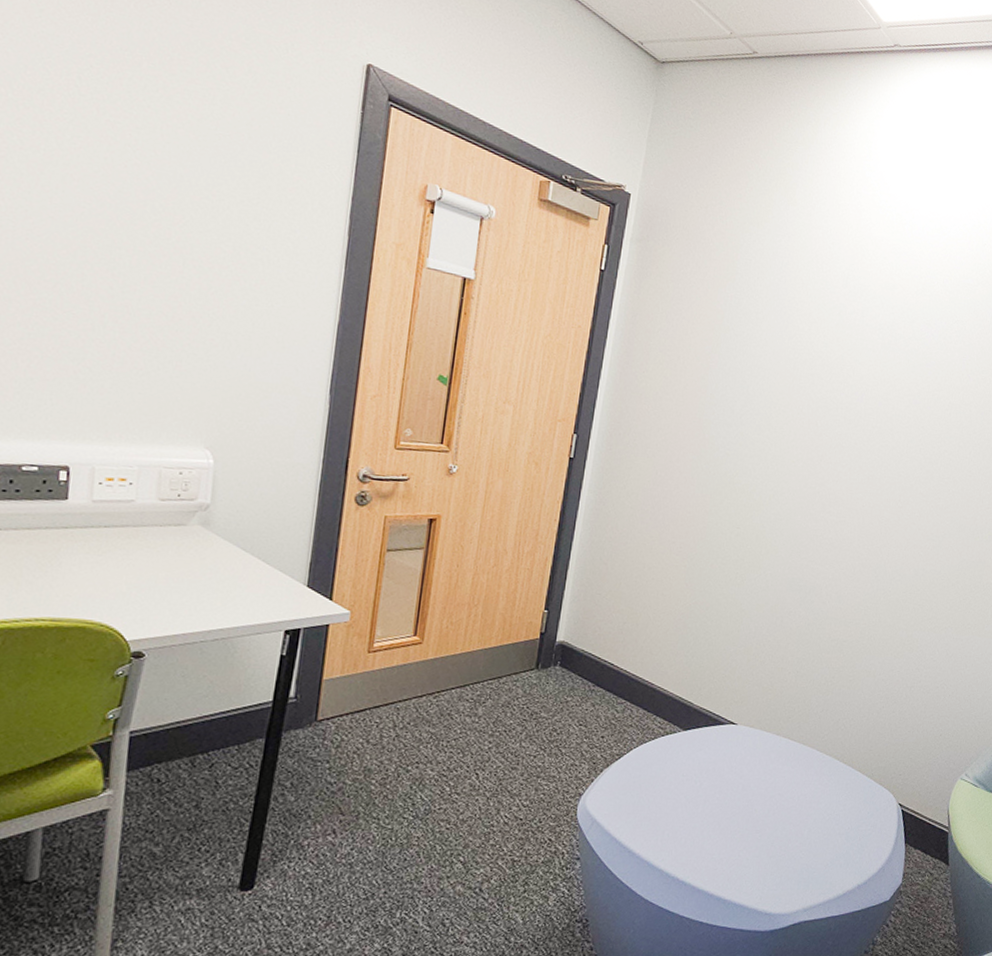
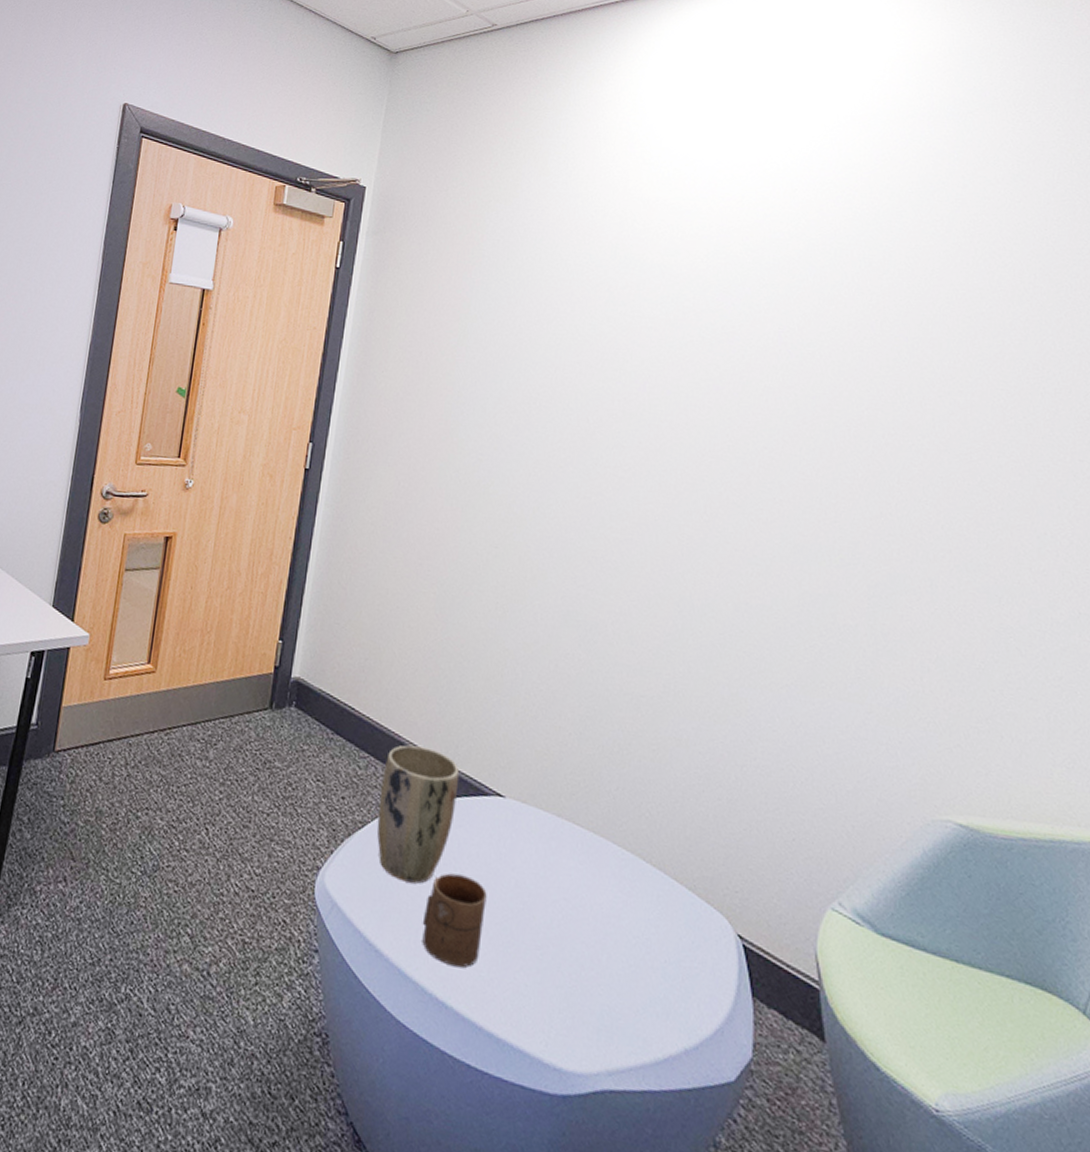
plant pot: none [631,690,702,797] -> present [377,745,460,884]
cup: none [667,786,720,855] -> present [422,873,487,969]

